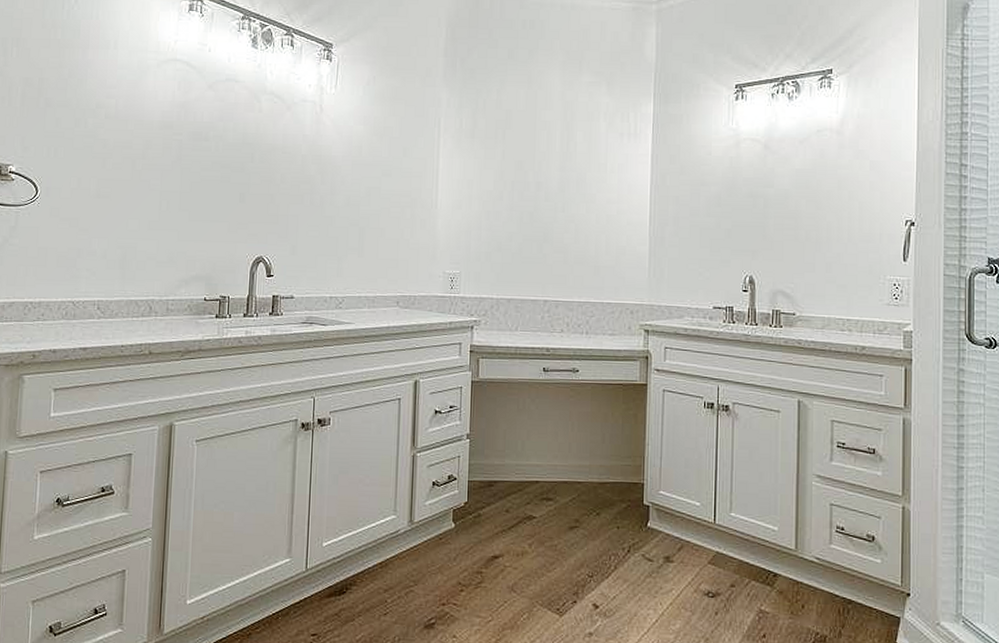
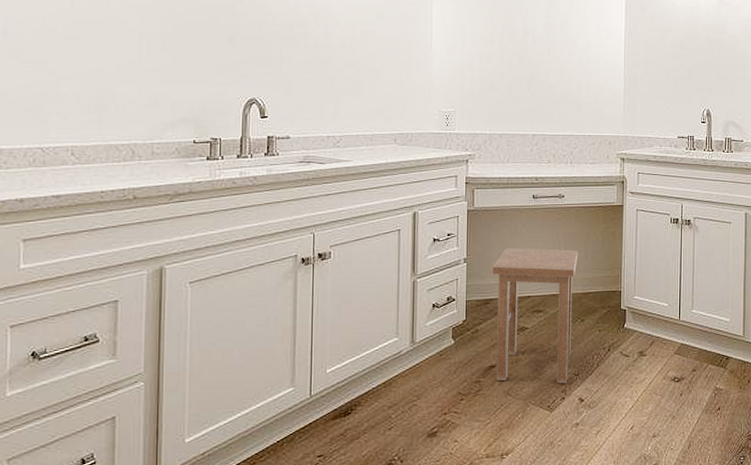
stool: none [497,425,594,586] -> present [493,248,578,384]

